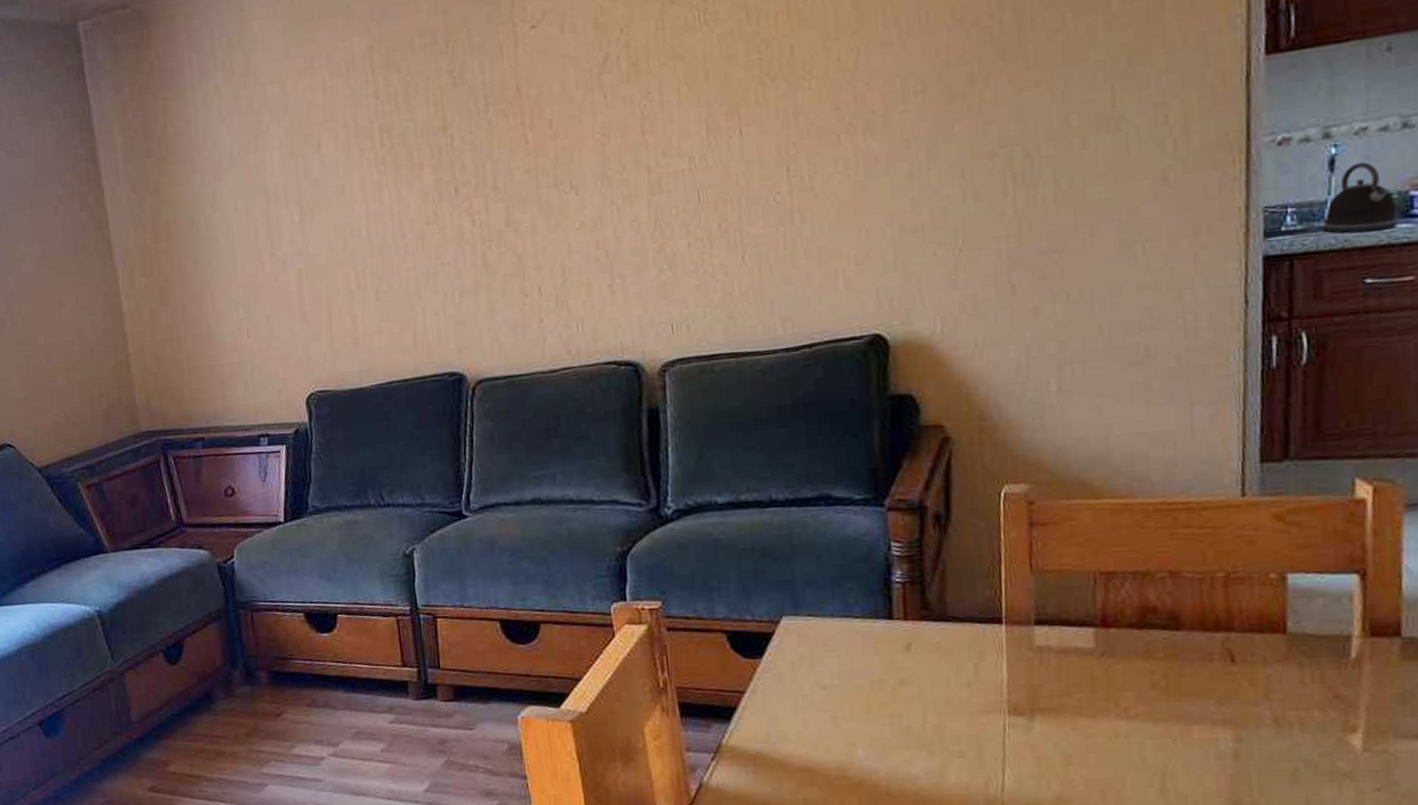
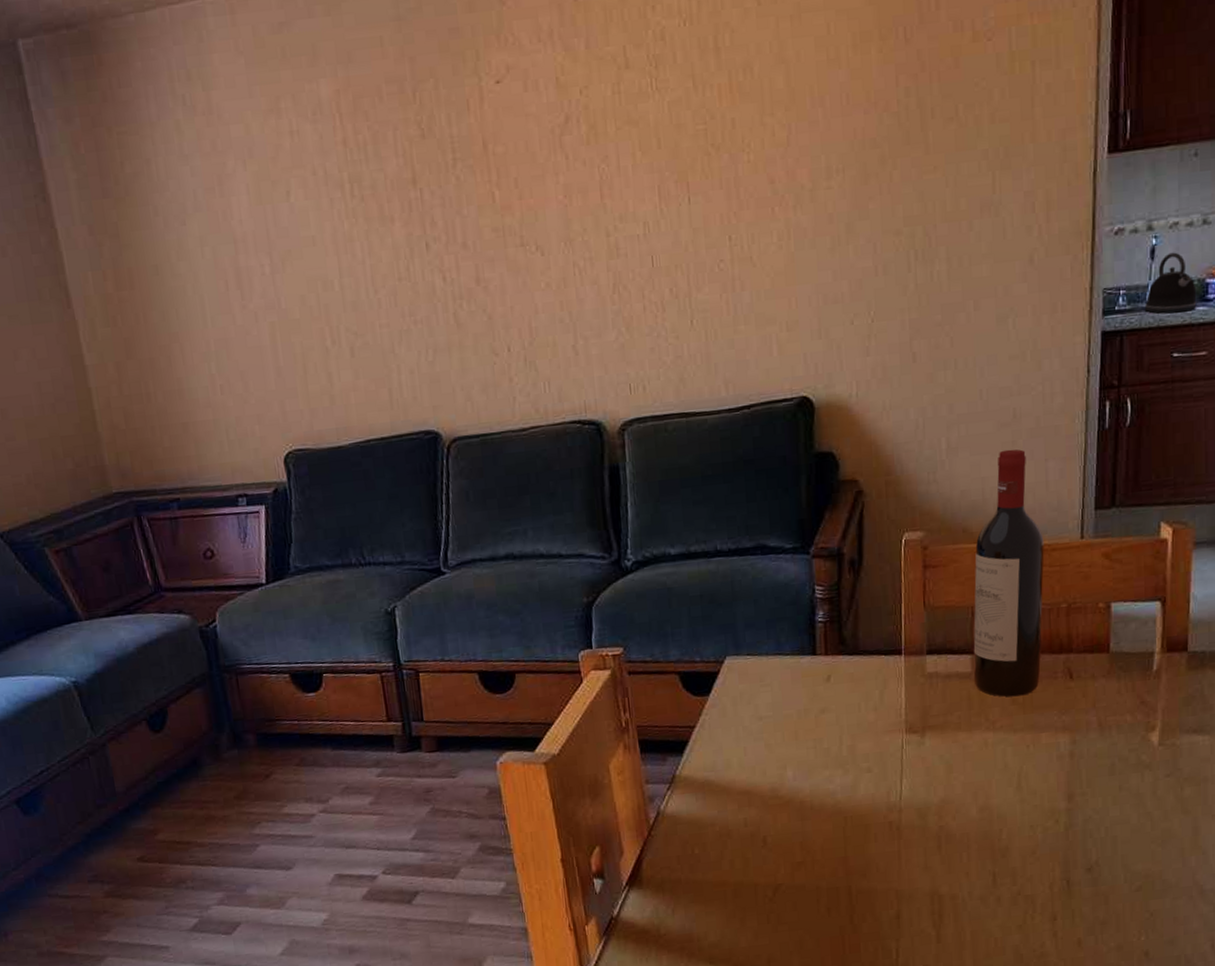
wine bottle: none [1096,391,1192,680] -> present [973,449,1045,697]

